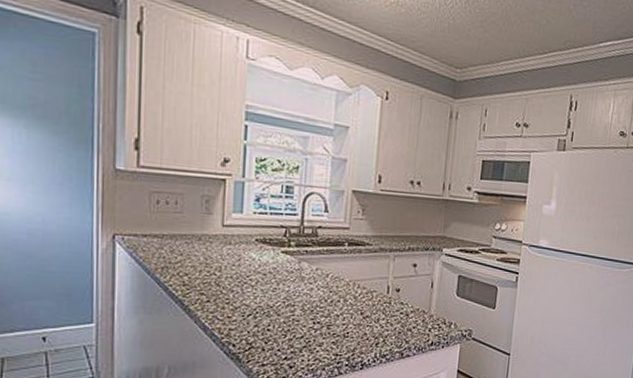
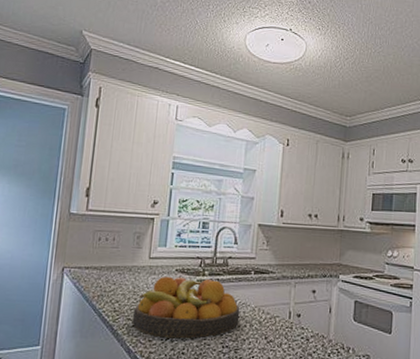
fruit bowl: none [206,246,333,315] -> present [132,276,240,339]

